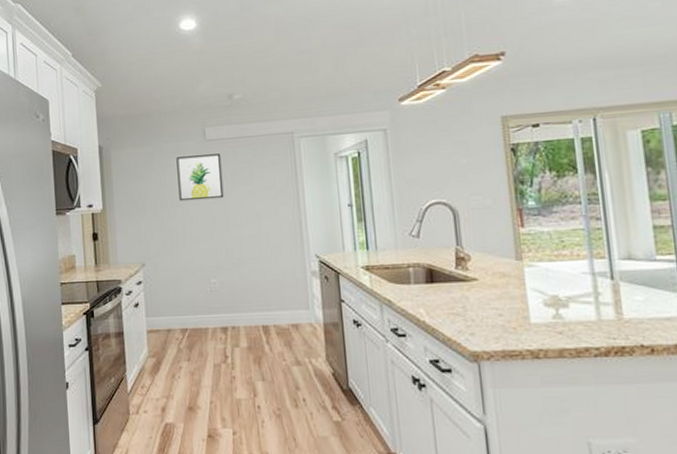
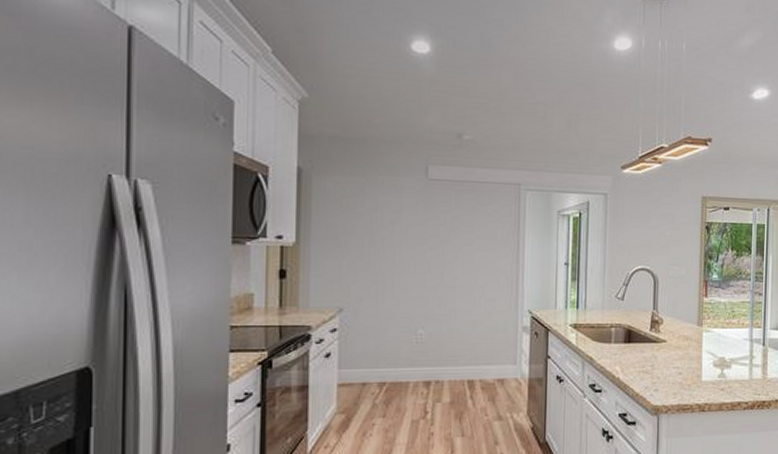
wall art: present [176,153,224,202] -> none [391,193,443,244]

